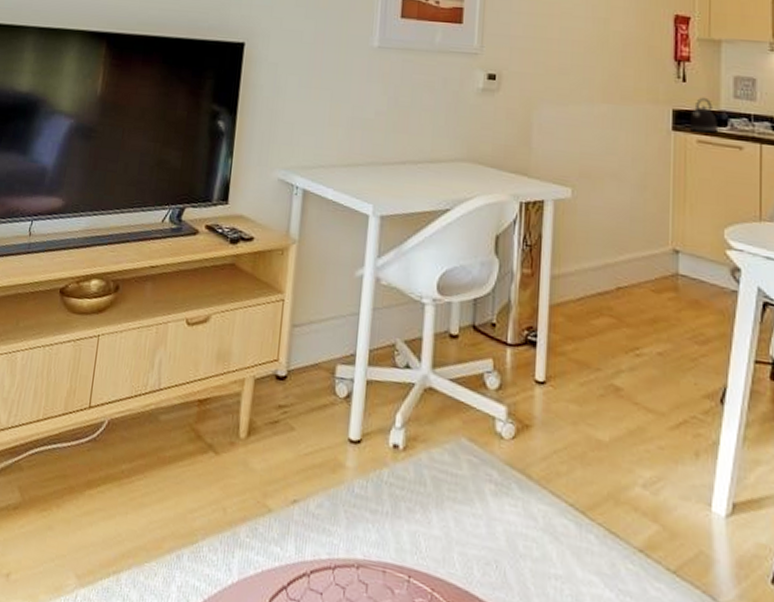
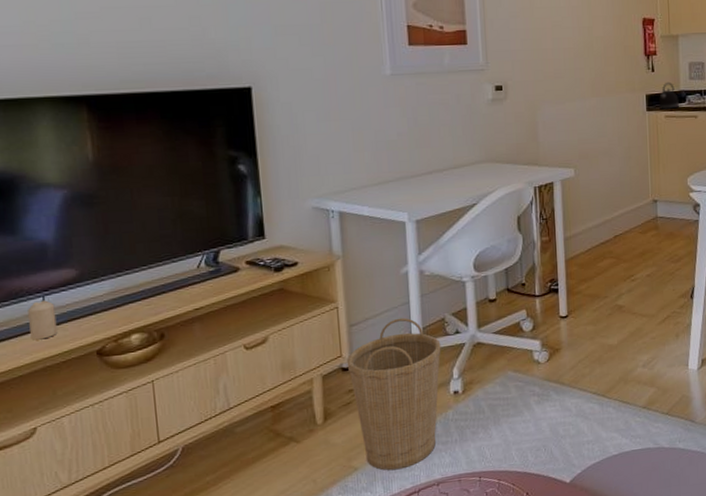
candle: none [13,224,39,265] -> present [28,300,58,340]
basket: none [281,330,387,530] -> present [346,317,441,471]

